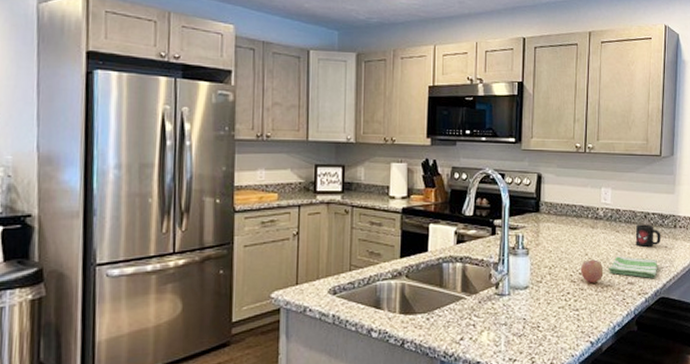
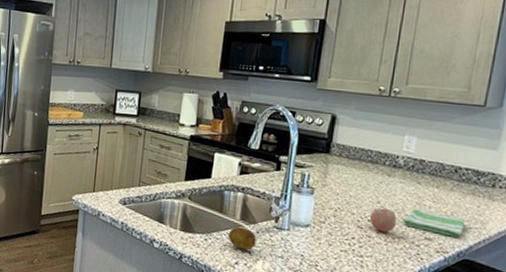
fruit: none [450,299,479,323] -> present [228,226,257,250]
mug: present [635,224,661,248] -> none [439,178,474,205]

